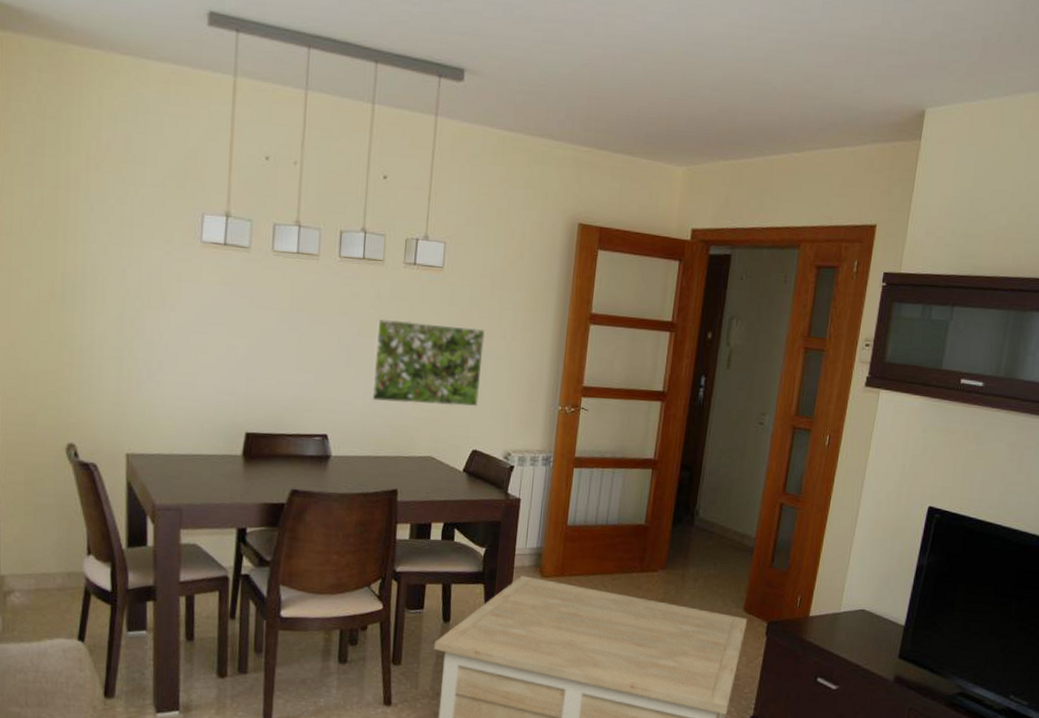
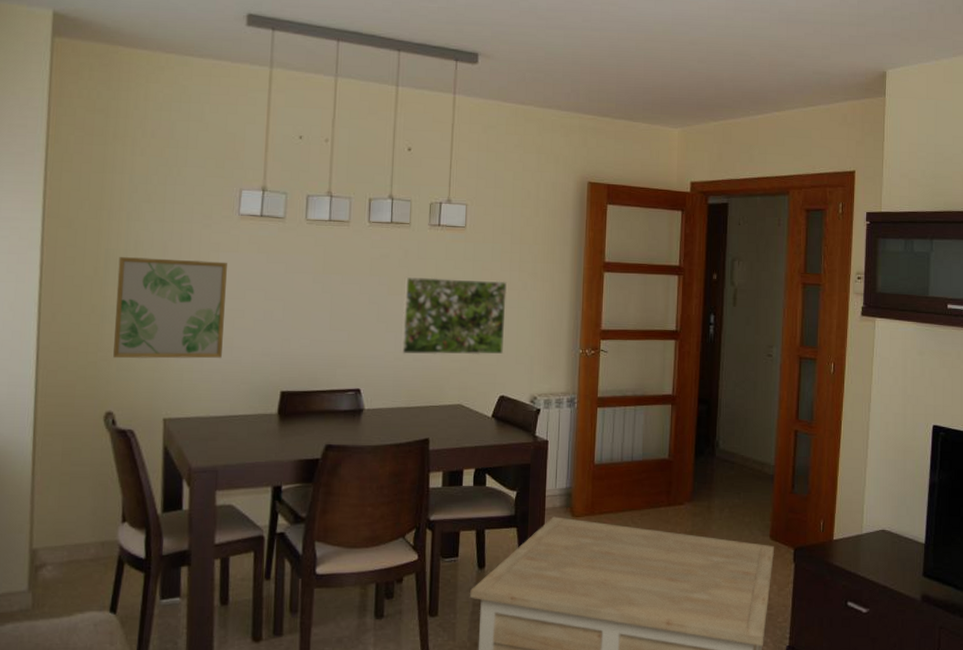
wall art: none [73,282,189,395] -> present [113,257,227,359]

